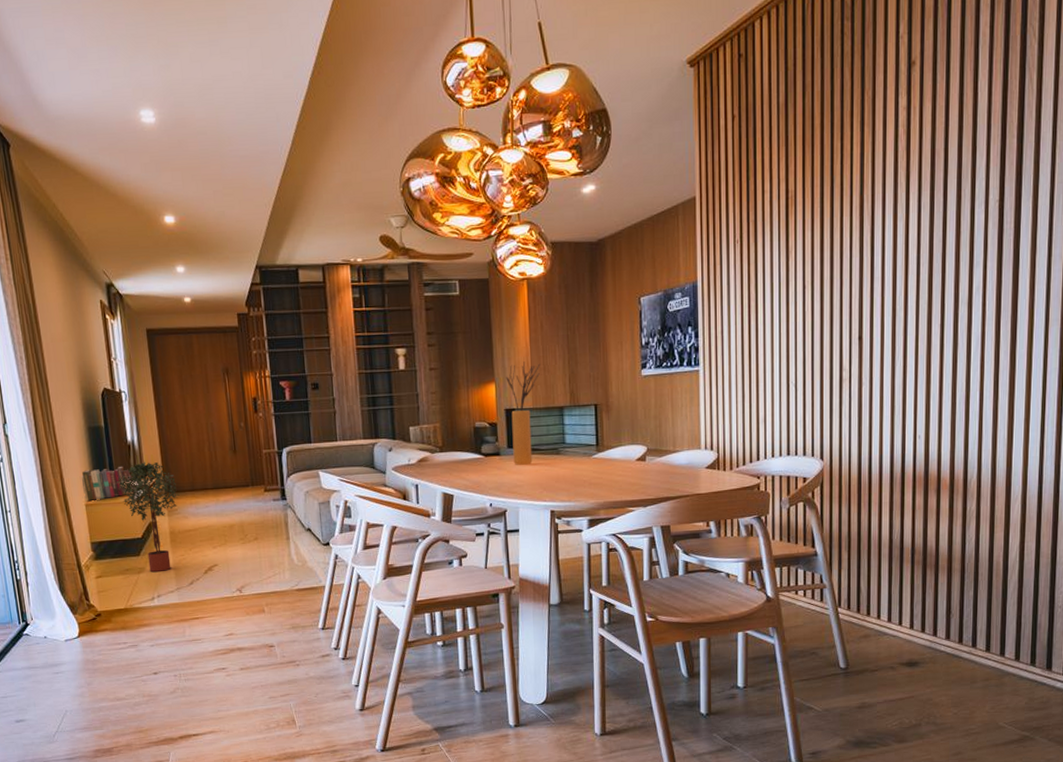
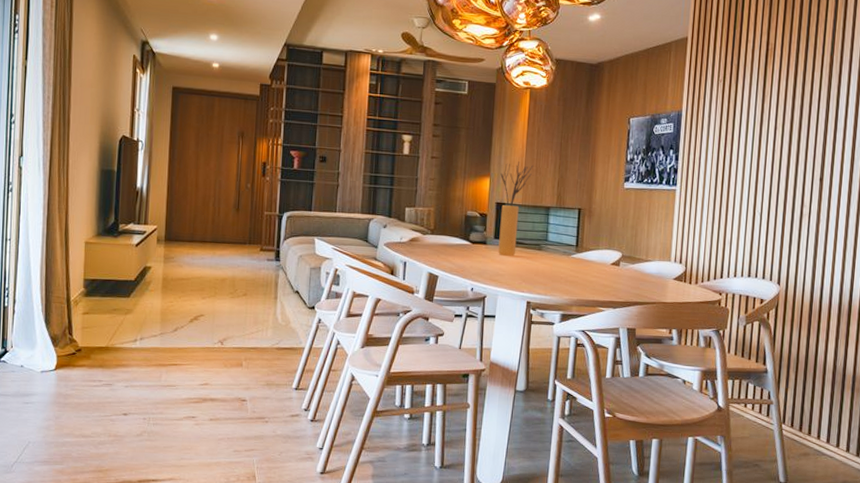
books: present [79,467,137,502] -> none [84,209,138,240]
potted tree: present [116,462,180,572] -> none [118,209,178,315]

